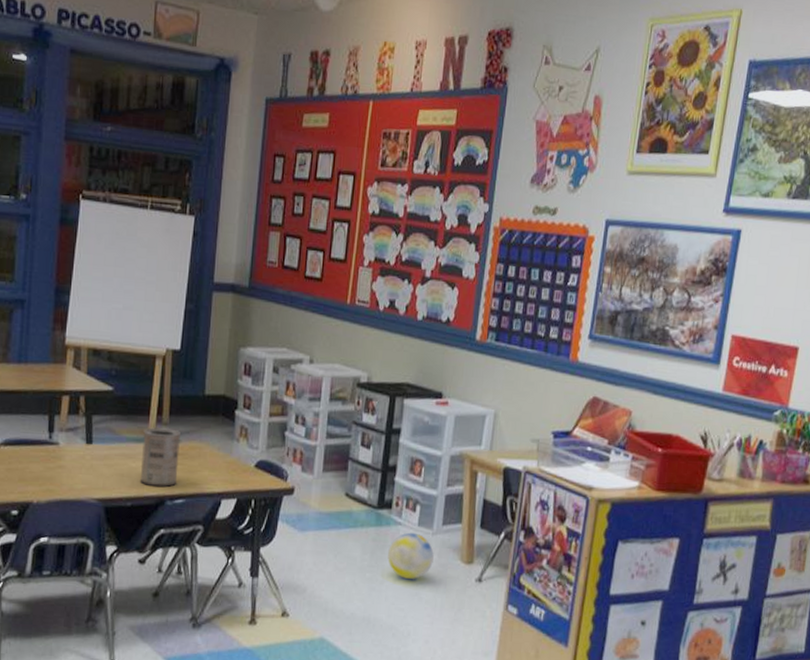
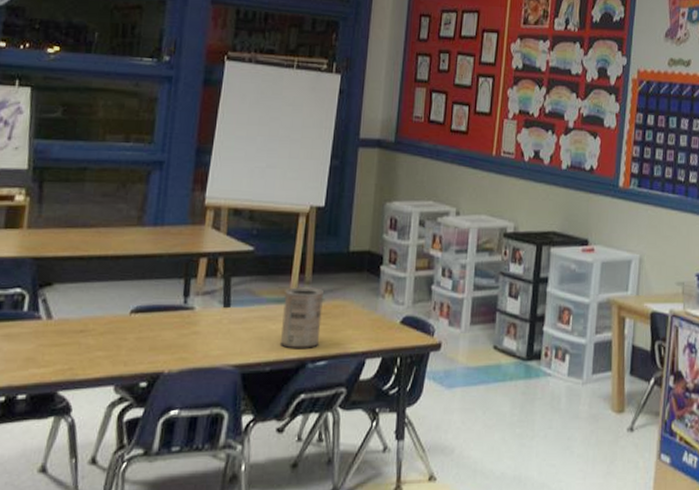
ball: present [388,532,434,579] -> none [538,383,584,432]

